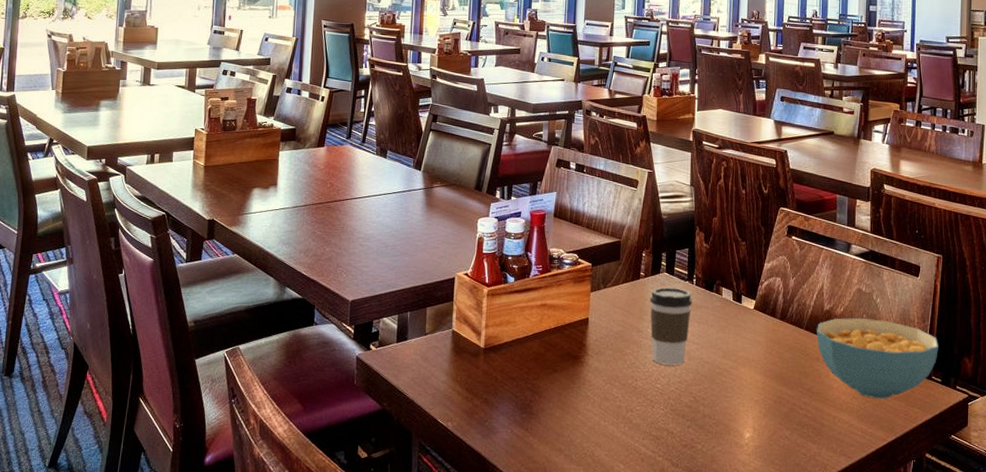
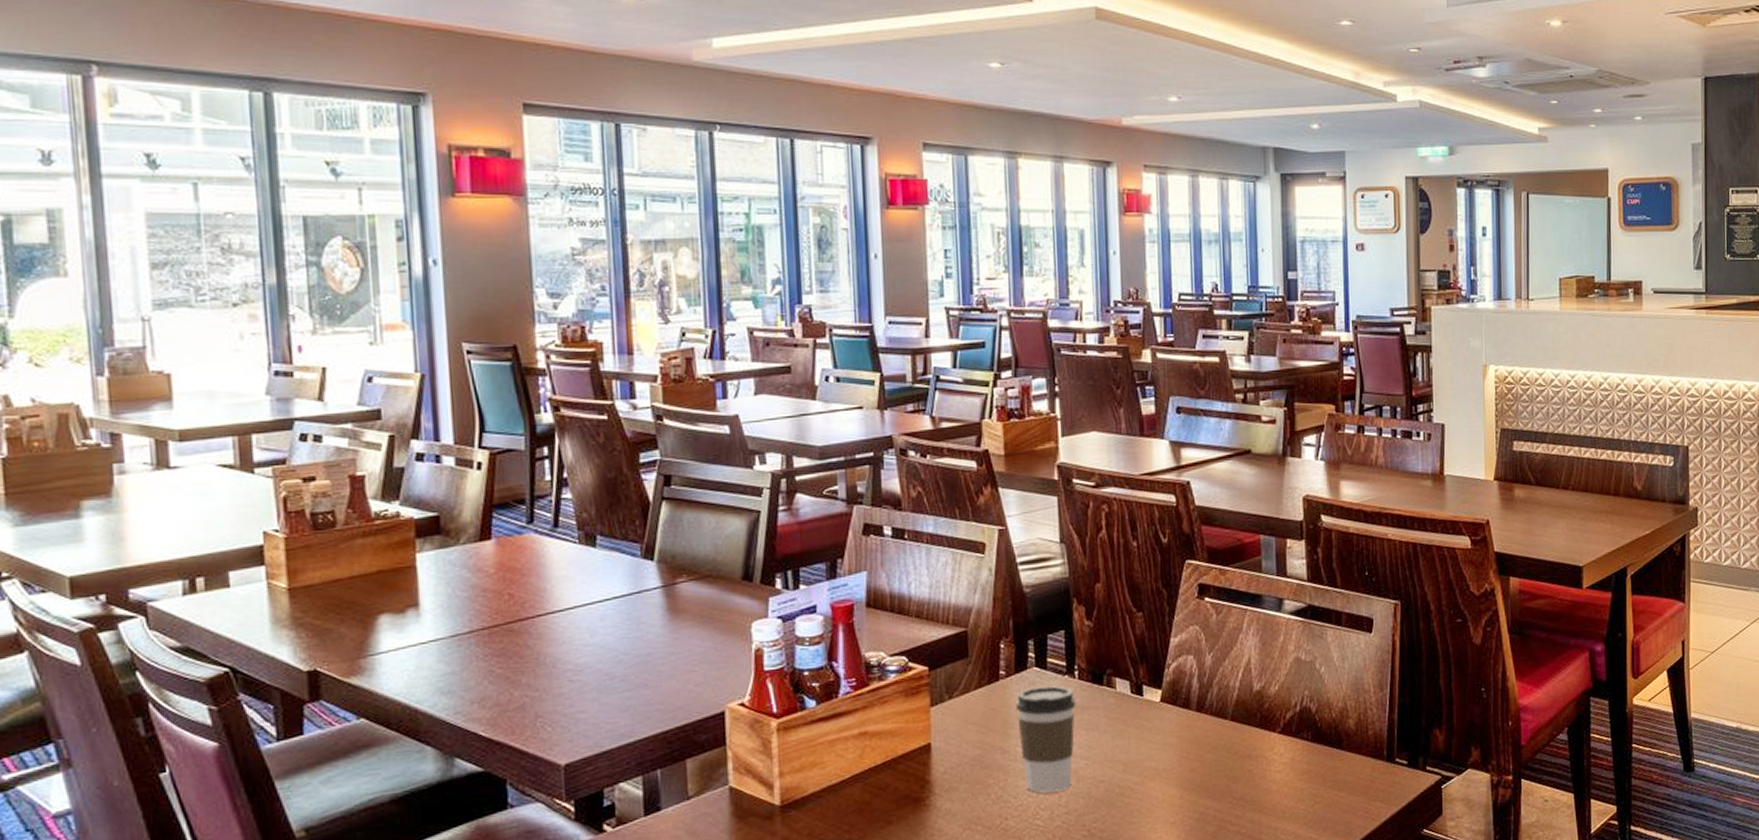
cereal bowl: present [817,317,938,400] -> none [1246,694,1402,798]

